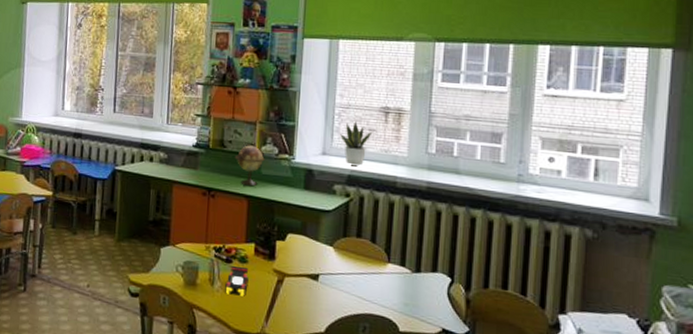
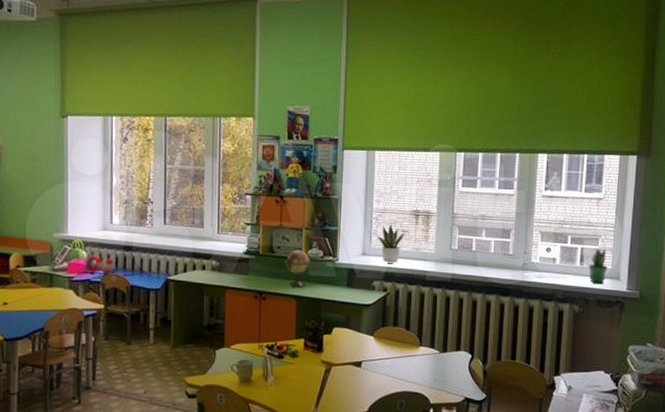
stuffed animal: none [33,139,66,161] -> present [81,254,117,274]
toy car: present [225,265,249,296] -> none [278,360,300,387]
planter: none [606,158,632,204] -> present [589,246,608,283]

